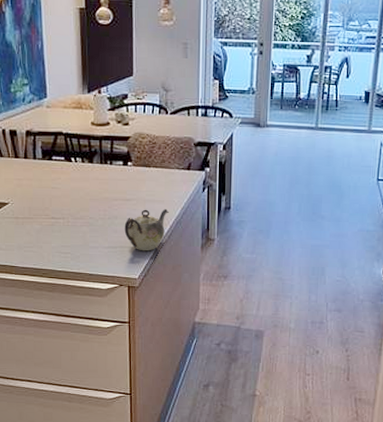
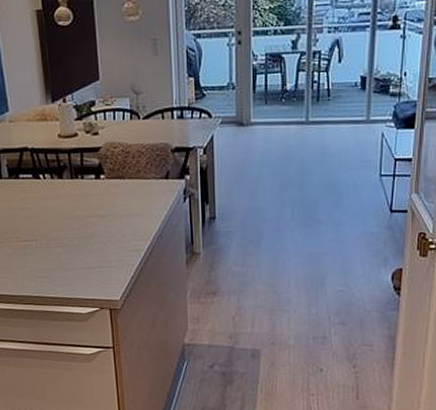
teapot: present [124,208,169,251] -> none [101,223,148,271]

